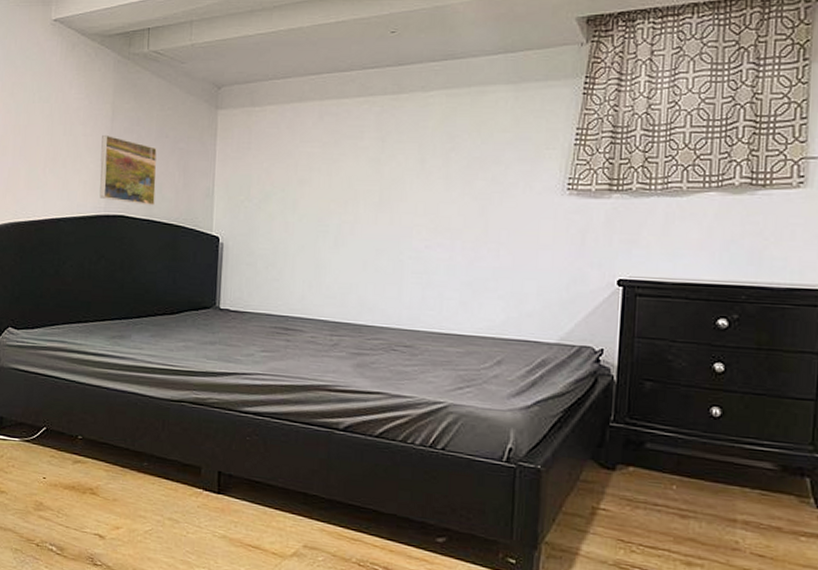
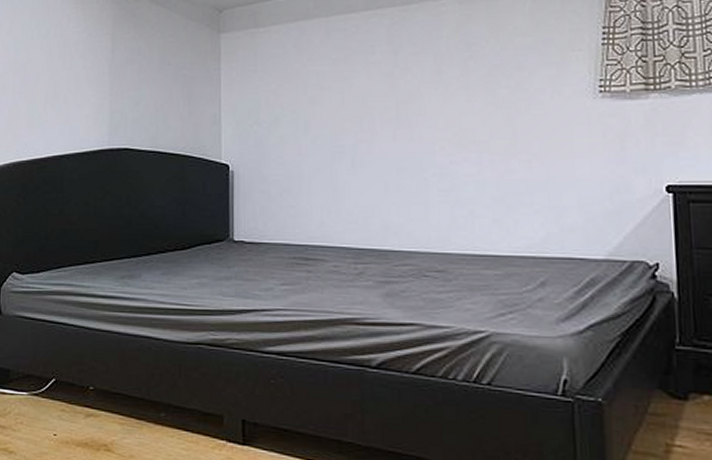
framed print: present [99,134,157,206] -> none [102,66,160,137]

